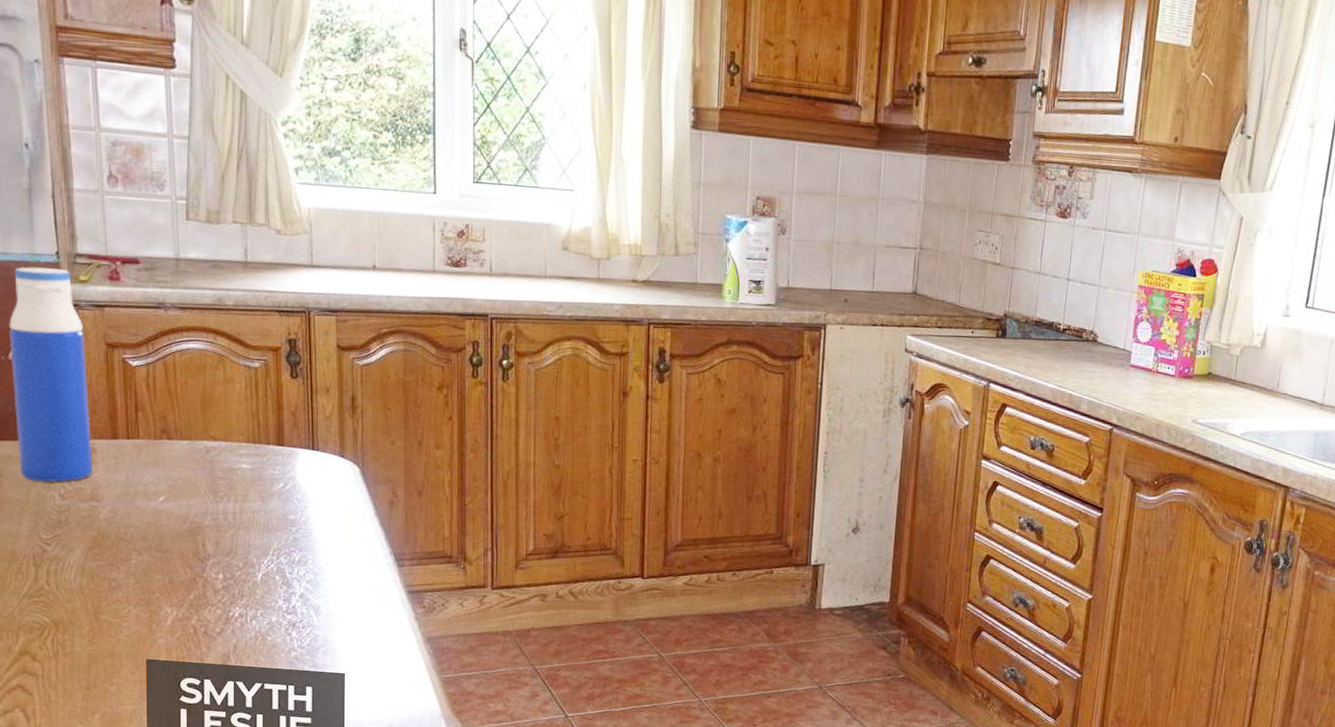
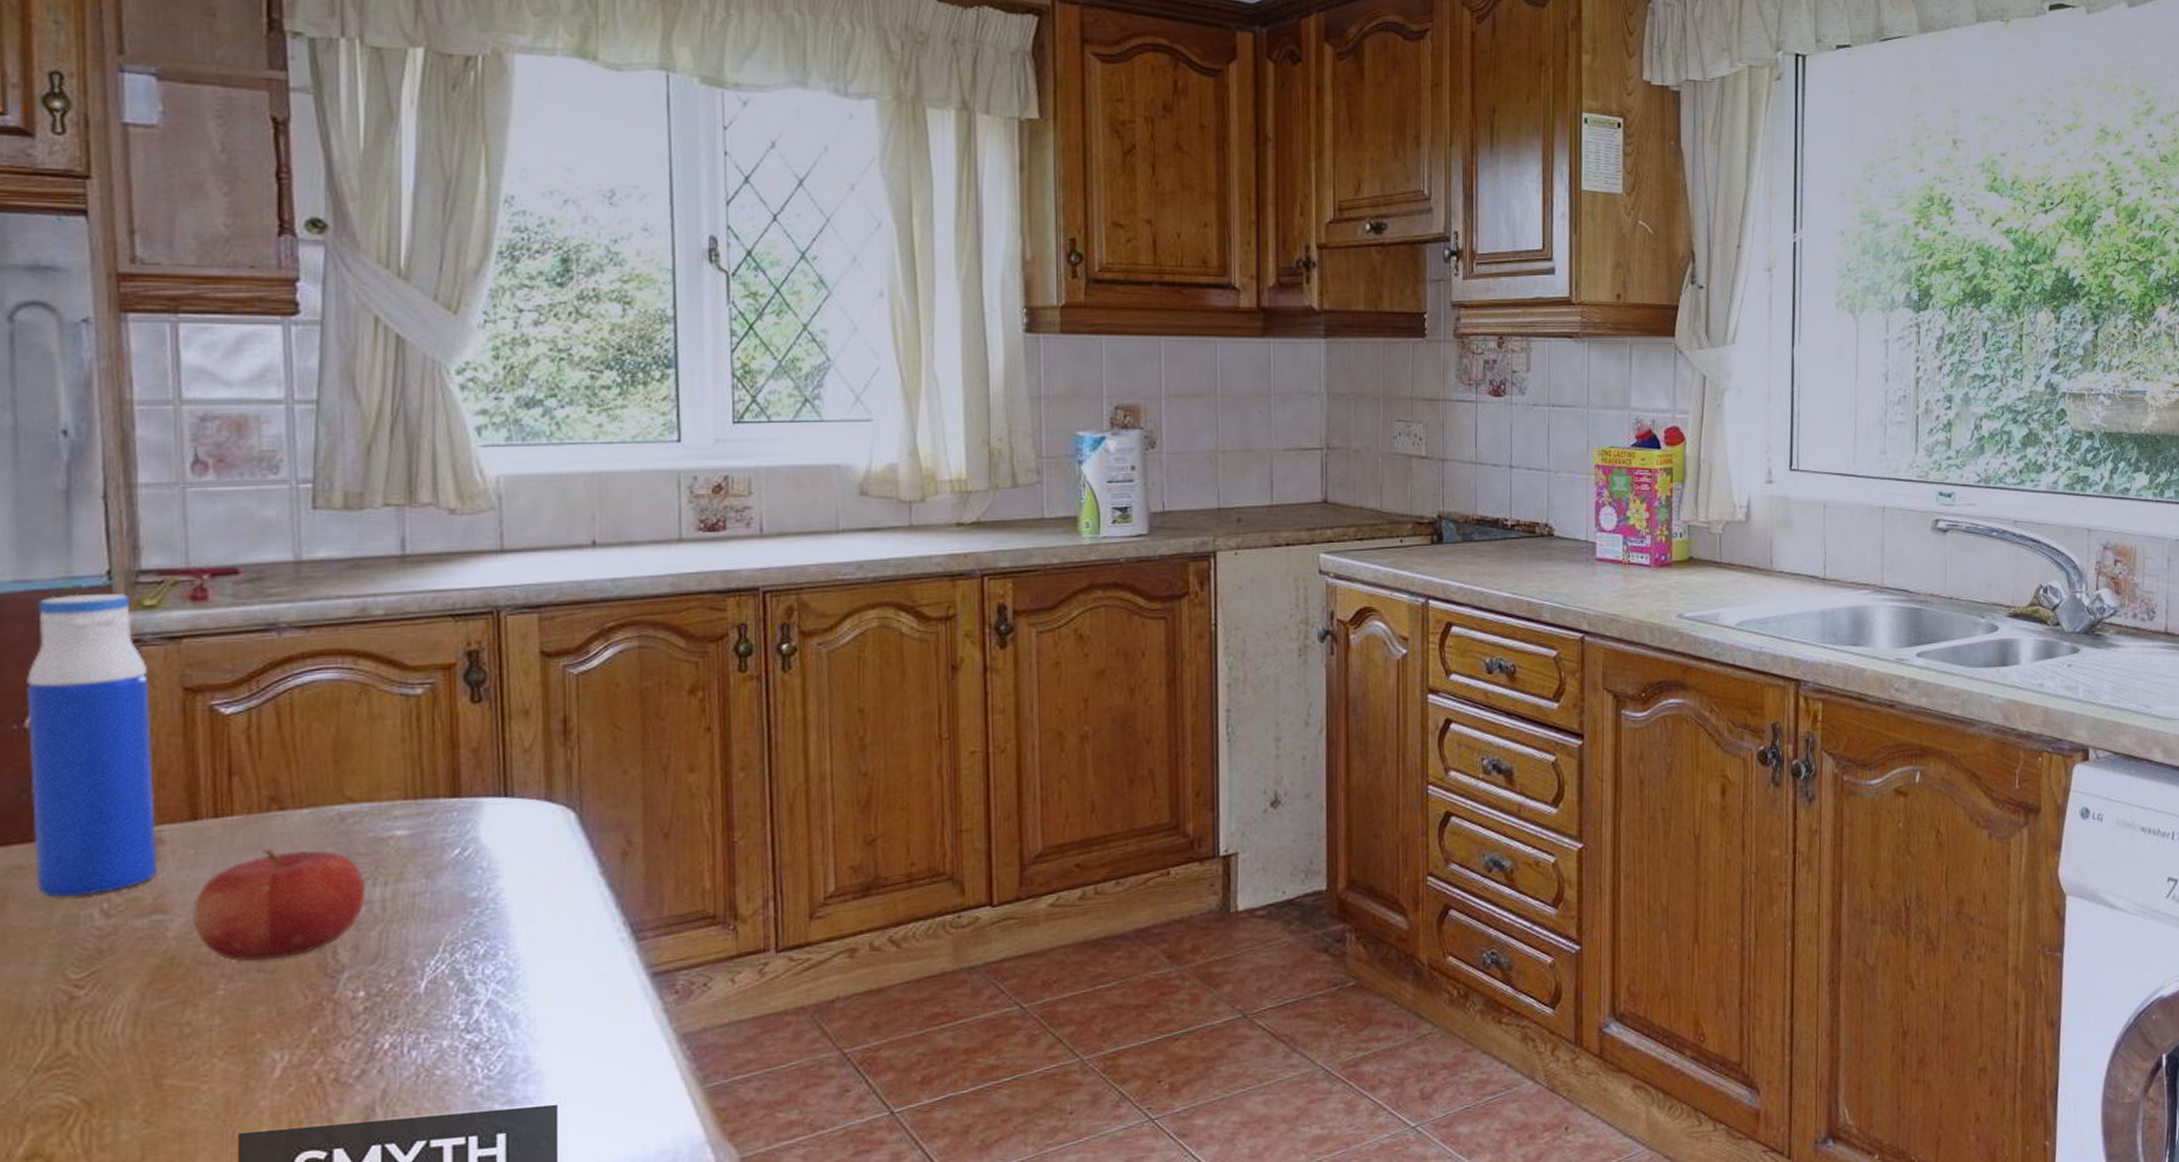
fruit: none [116,466,223,545] -> present [193,849,367,963]

